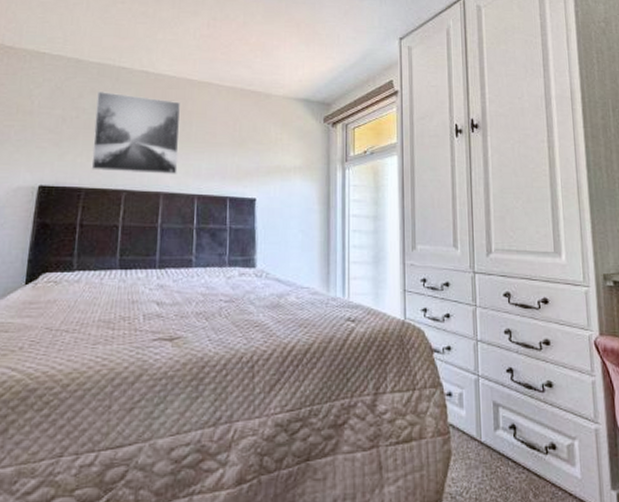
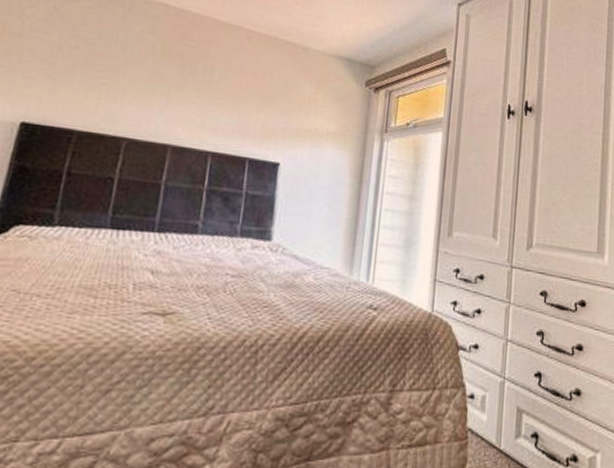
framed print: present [91,92,181,174] -> none [88,20,203,126]

